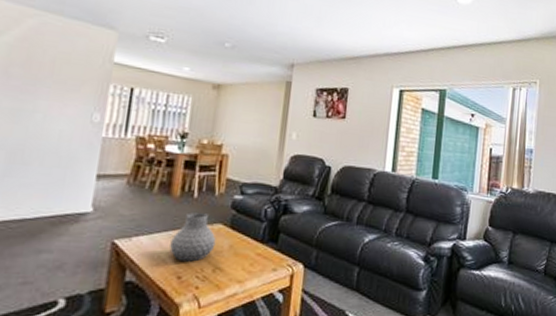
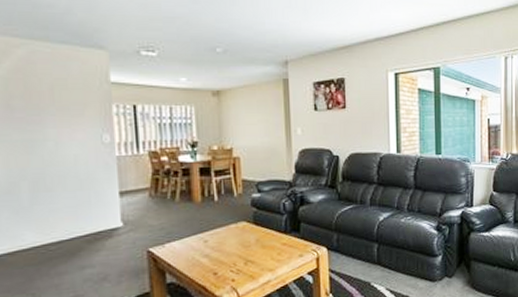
vase: present [169,213,216,262] -> none [201,214,243,259]

